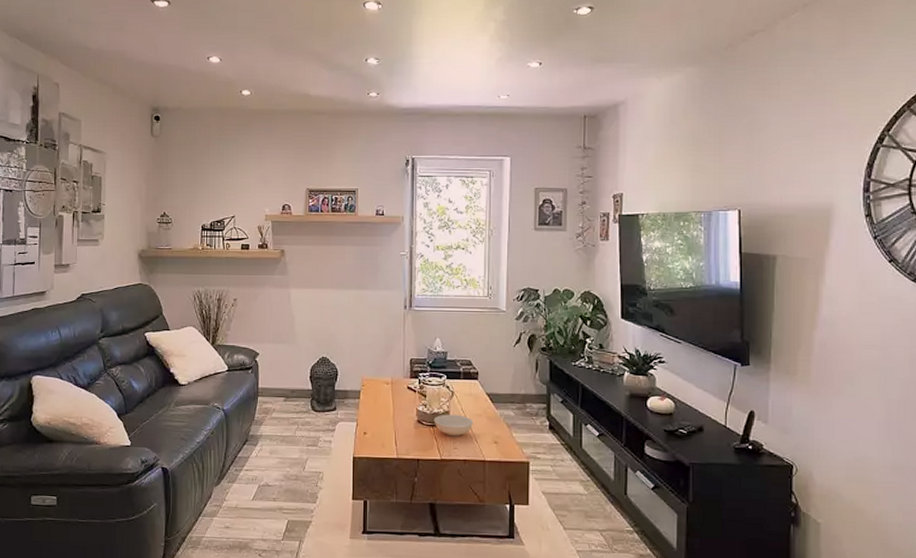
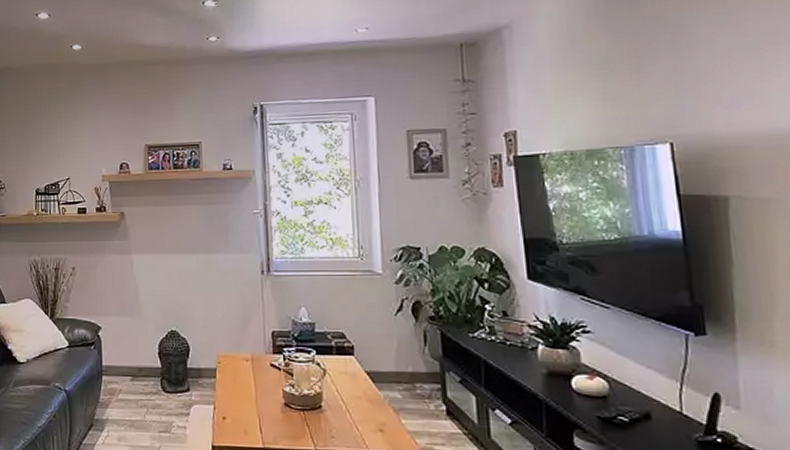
bowl: present [434,414,474,437] -> none [304,396,353,423]

